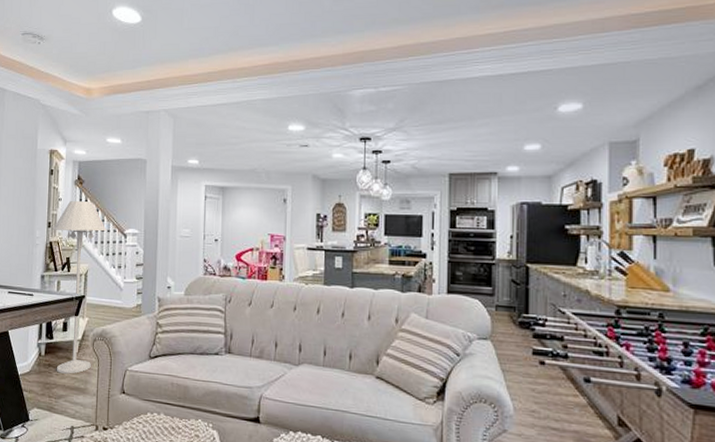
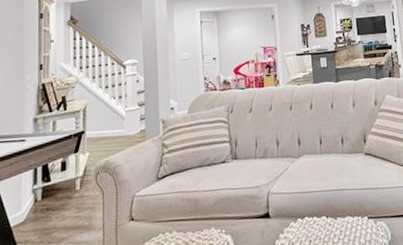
floor lamp: present [53,201,107,374] -> none [45,39,104,215]

